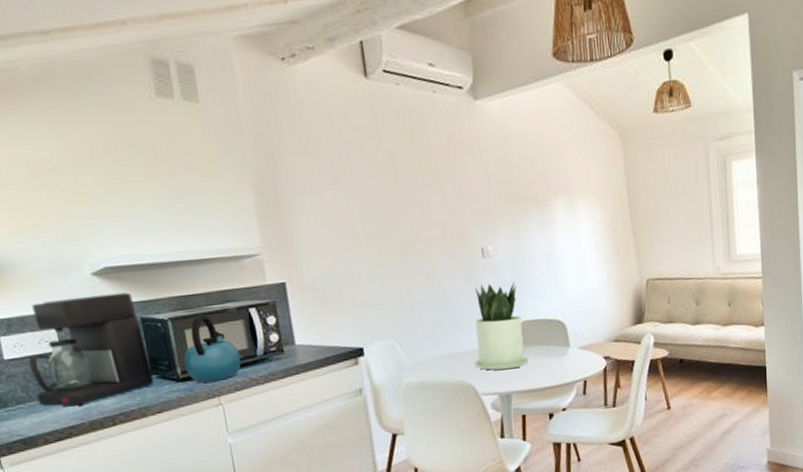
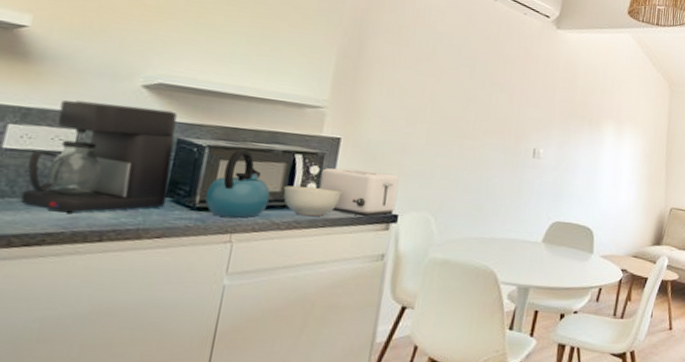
bowl: none [249,334,305,368] -> present [283,185,342,217]
toaster: none [278,307,358,357] -> present [319,168,400,217]
planter: present [474,281,530,371] -> none [501,181,557,264]

